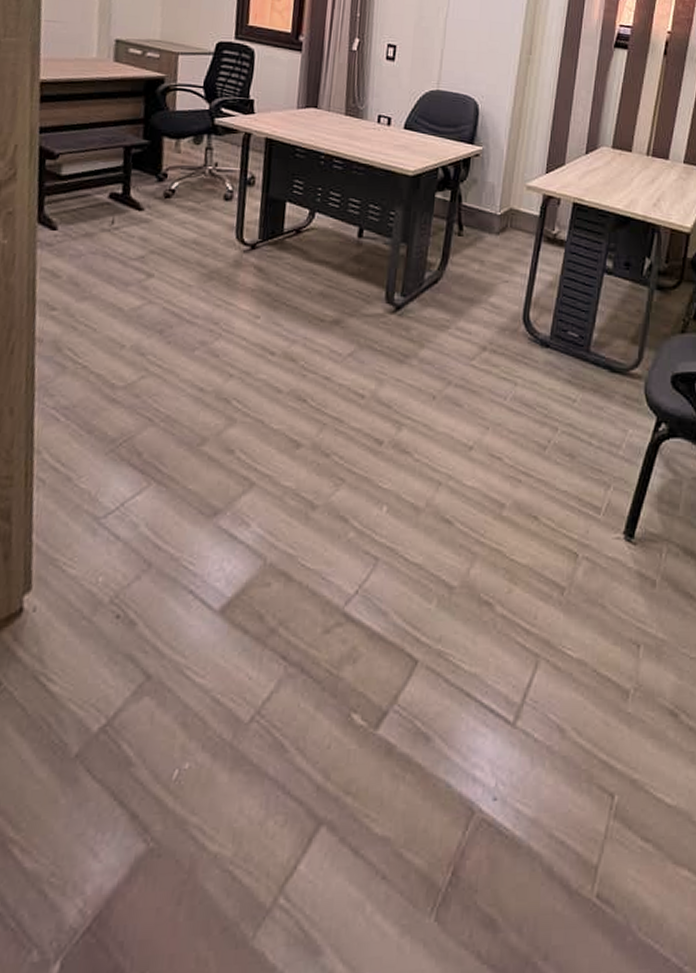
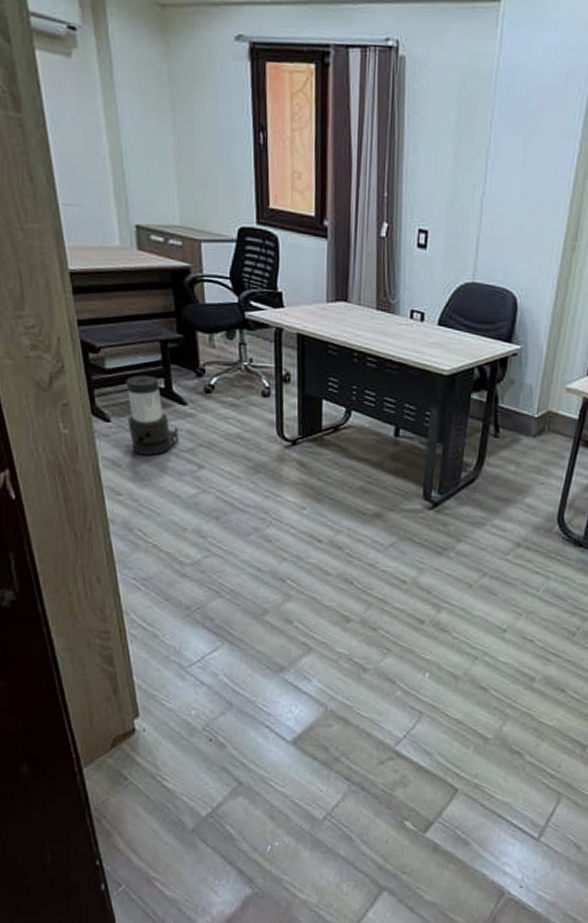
air purifier: none [76,181,131,265] -> present [126,375,180,455]

